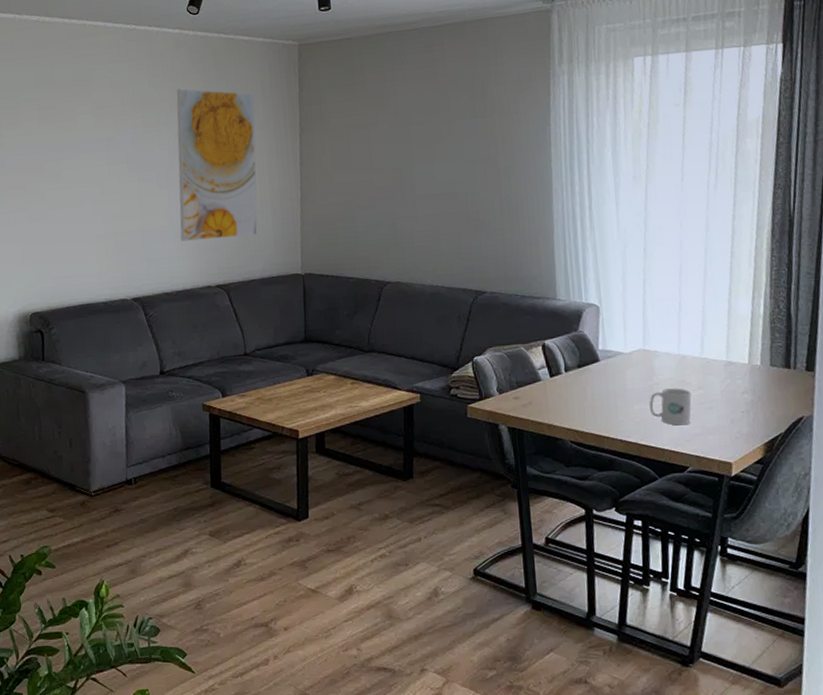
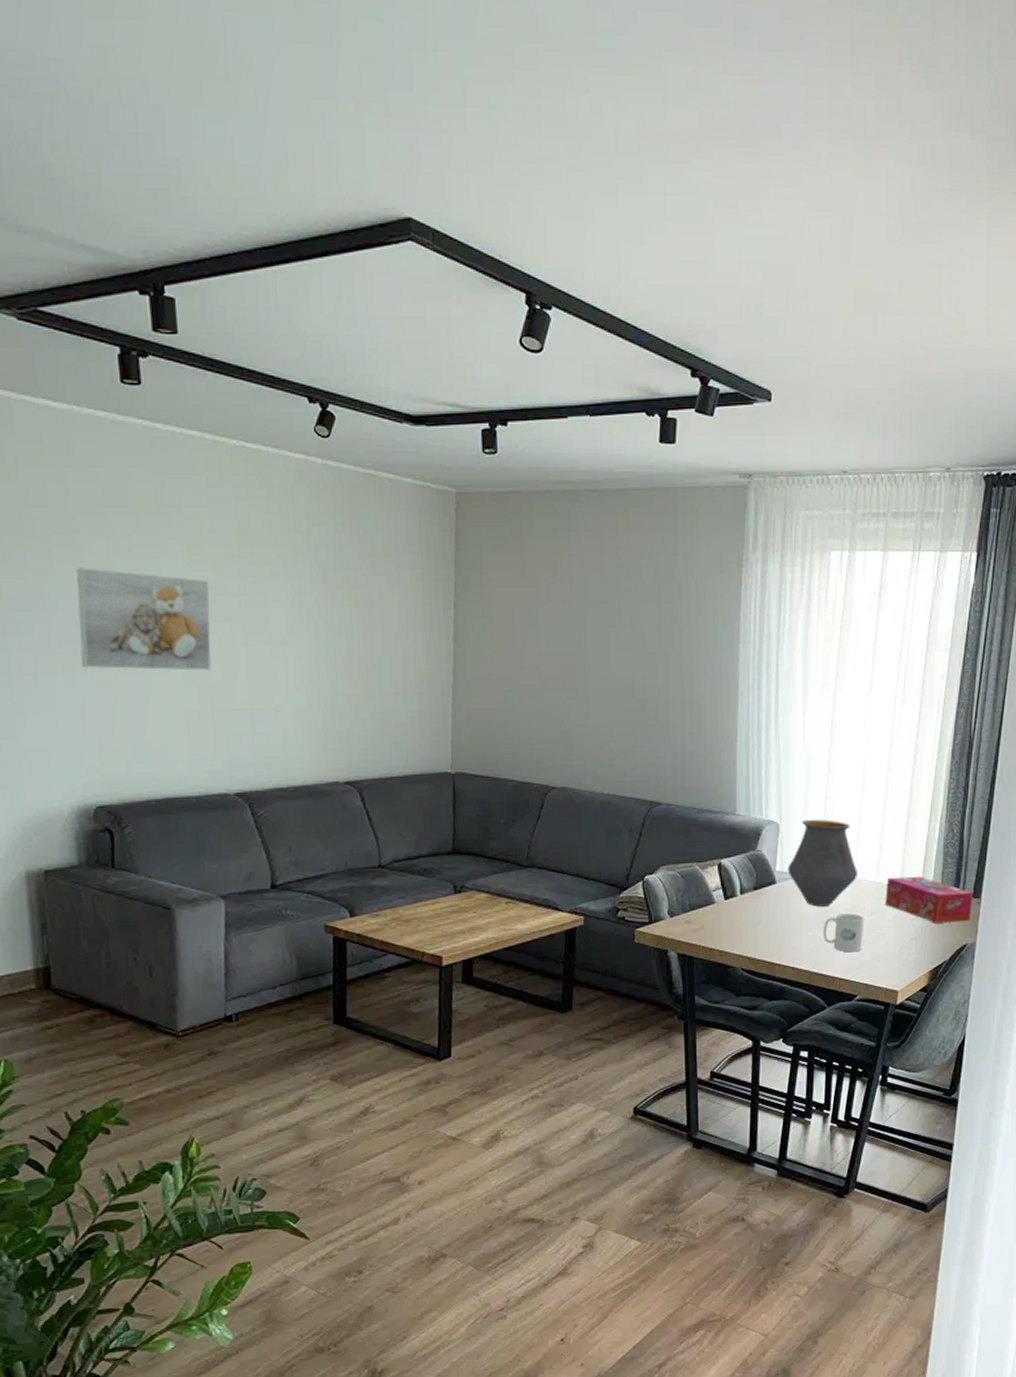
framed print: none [18,132,113,208] -> present [76,568,211,671]
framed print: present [176,88,258,242] -> none [298,531,400,725]
vase: none [610,300,681,383] -> present [787,819,857,907]
tissue box: none [711,351,807,397] -> present [885,876,974,923]

